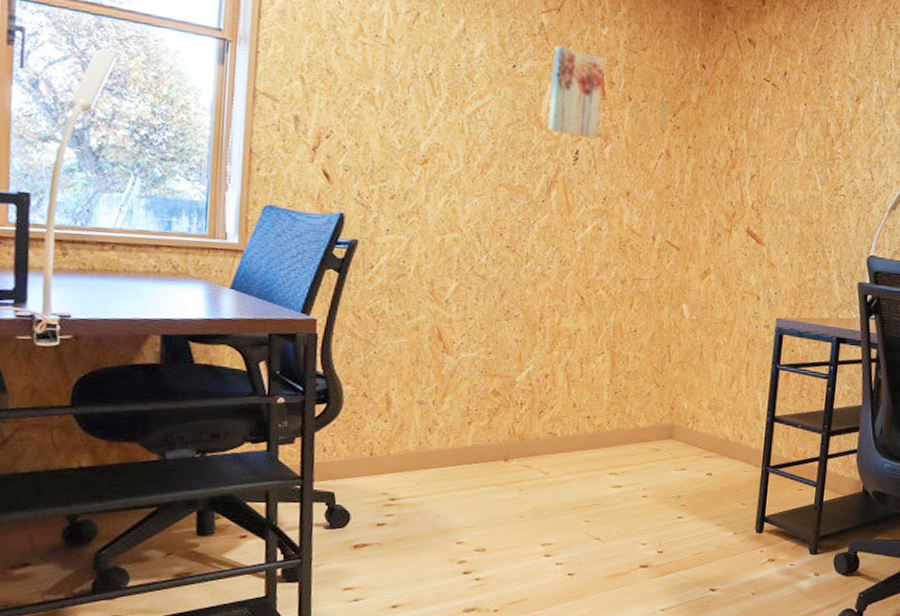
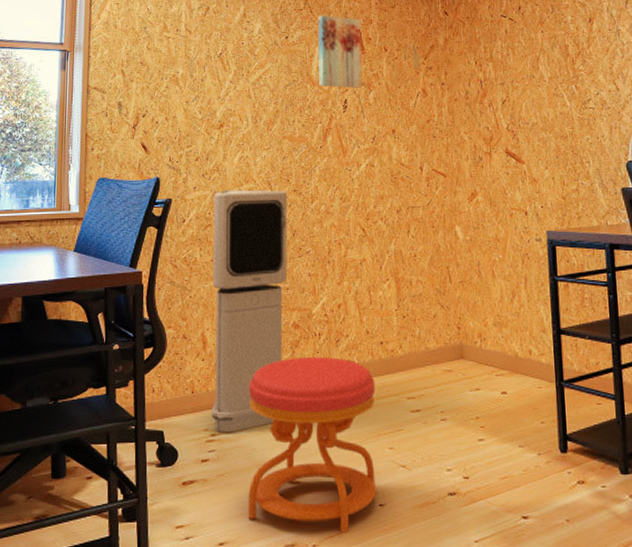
air purifier: none [391,237,498,498] -> present [211,190,288,433]
stool: none [426,425,578,599] -> present [248,357,377,533]

